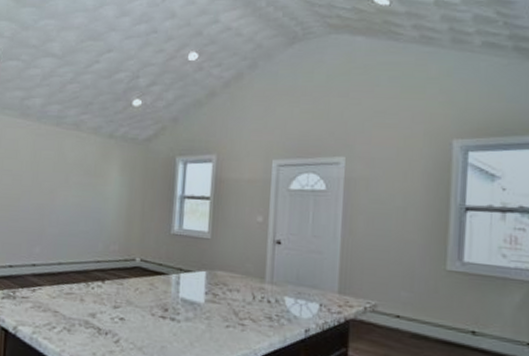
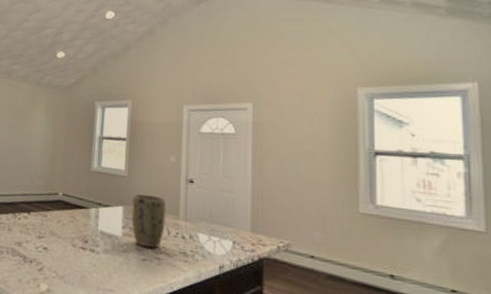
plant pot: none [214,257,252,315] -> present [131,194,167,249]

